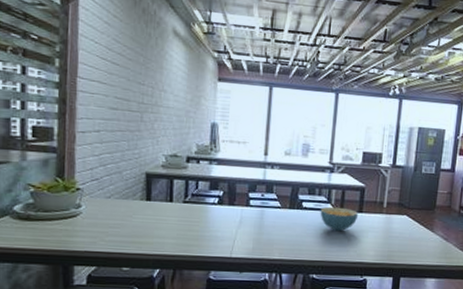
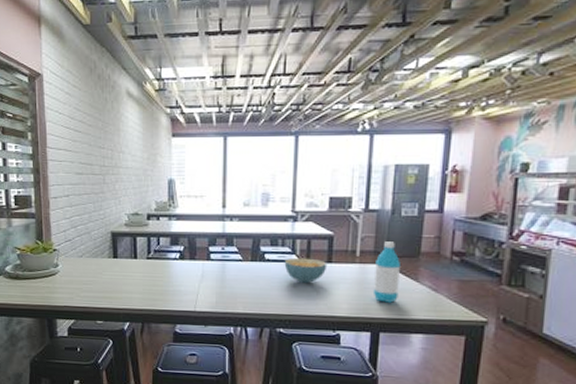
water bottle: none [396,195,421,250] -> present [372,241,402,303]

